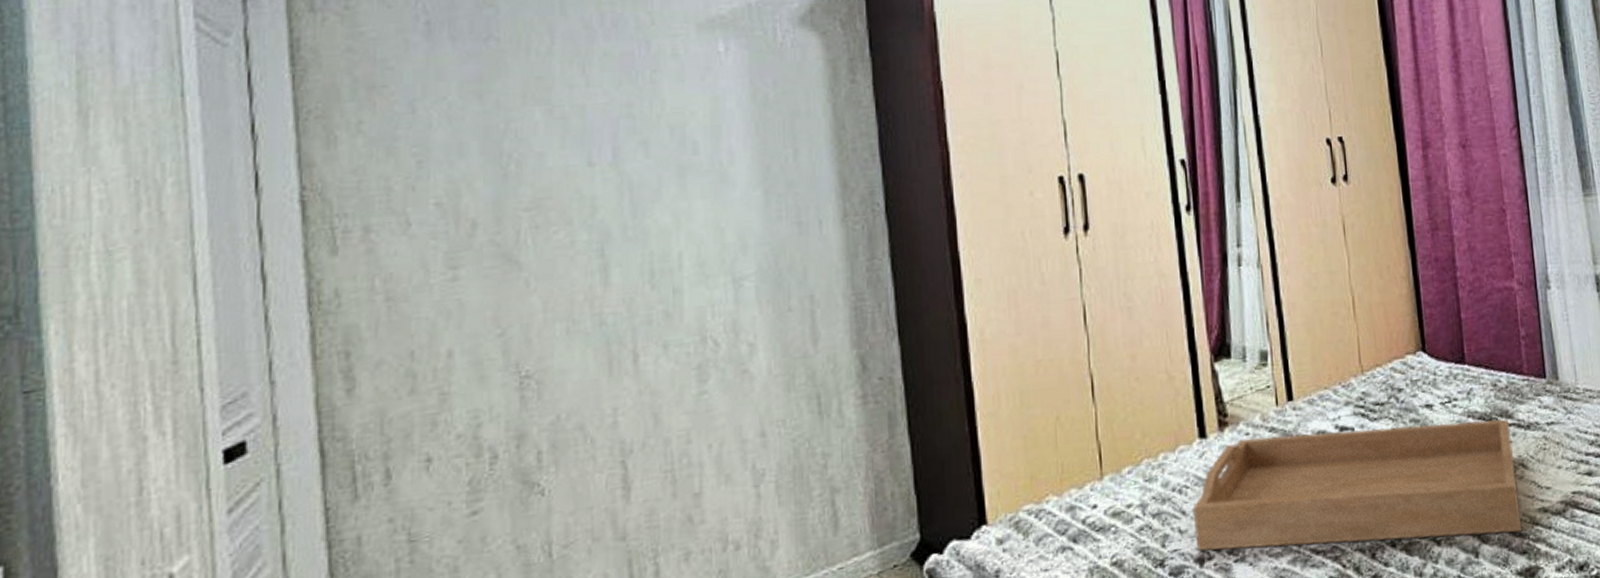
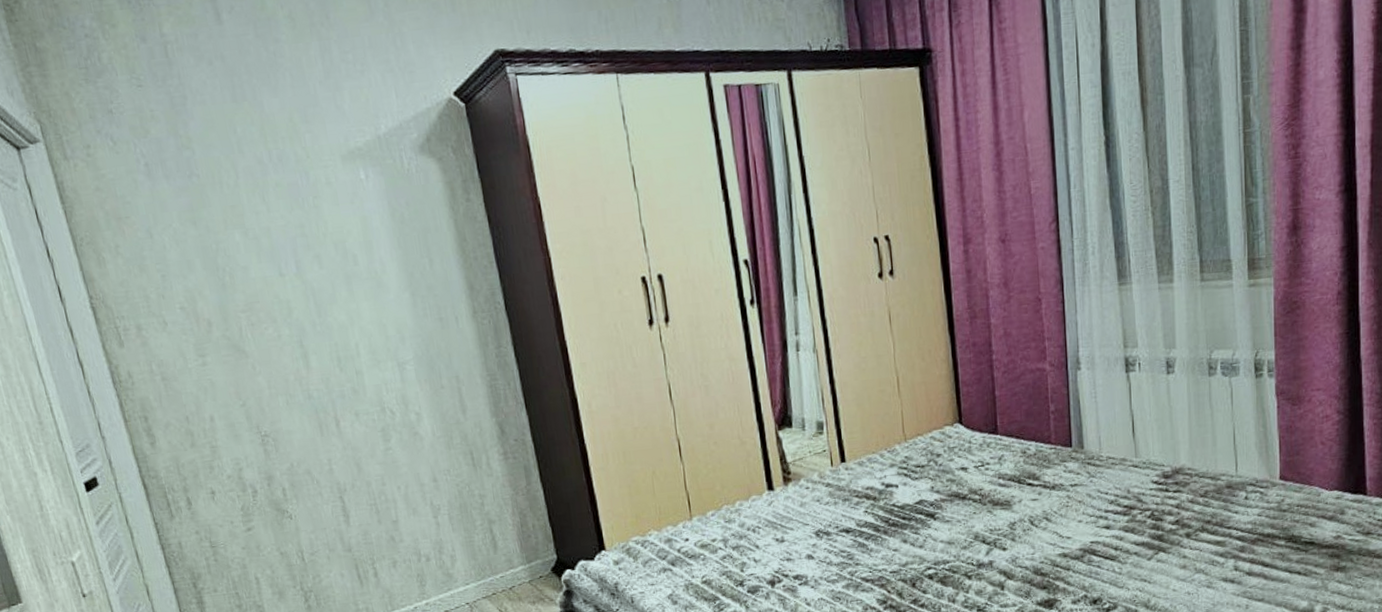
serving tray: present [1192,419,1523,551] -> none [764,480,1044,576]

